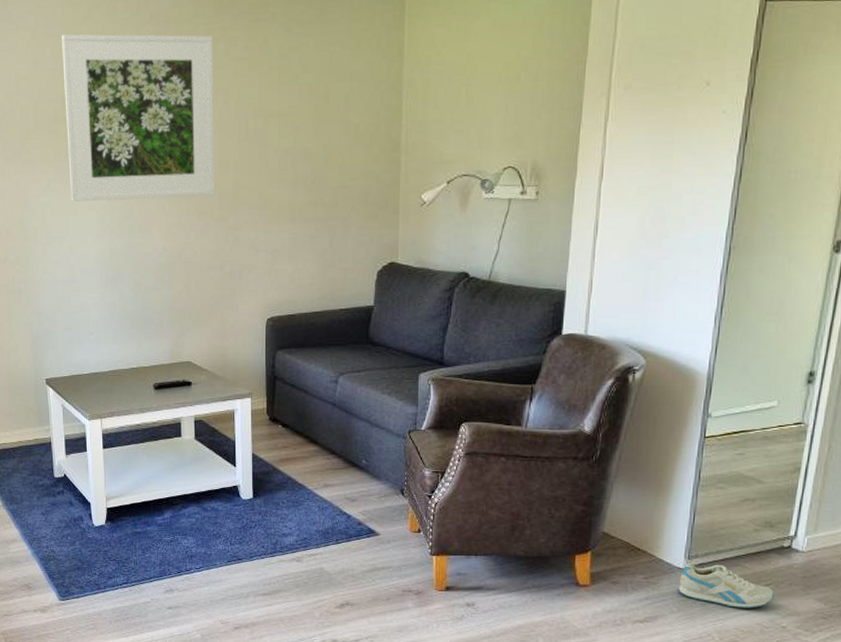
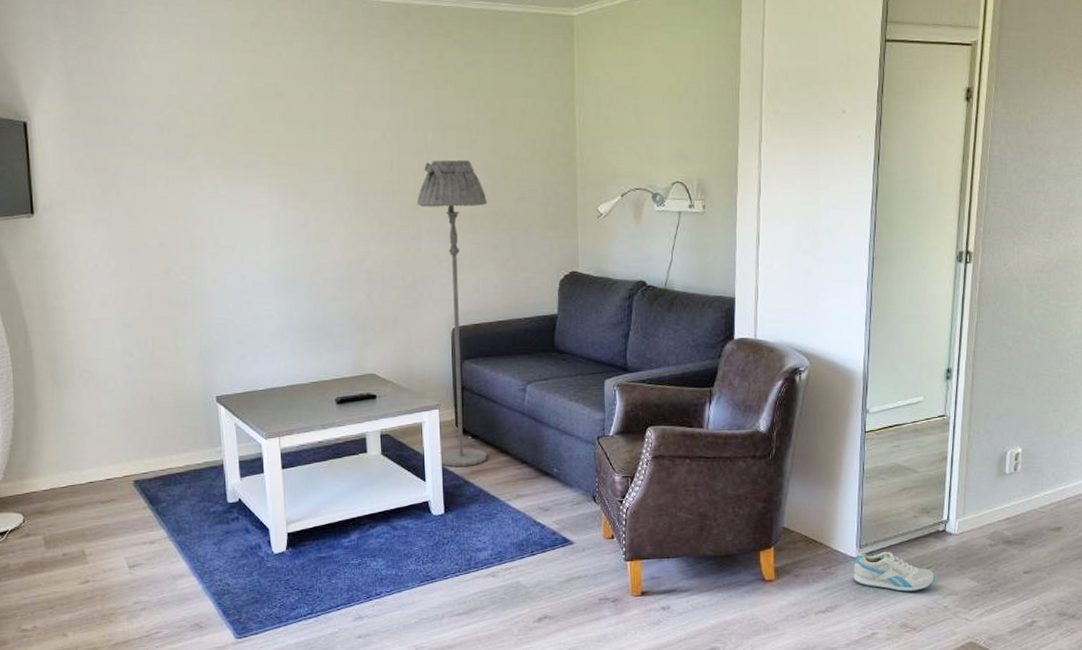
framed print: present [62,34,216,201] -> none [229,40,395,209]
floor lamp: none [236,148,307,454] -> present [416,159,487,467]

